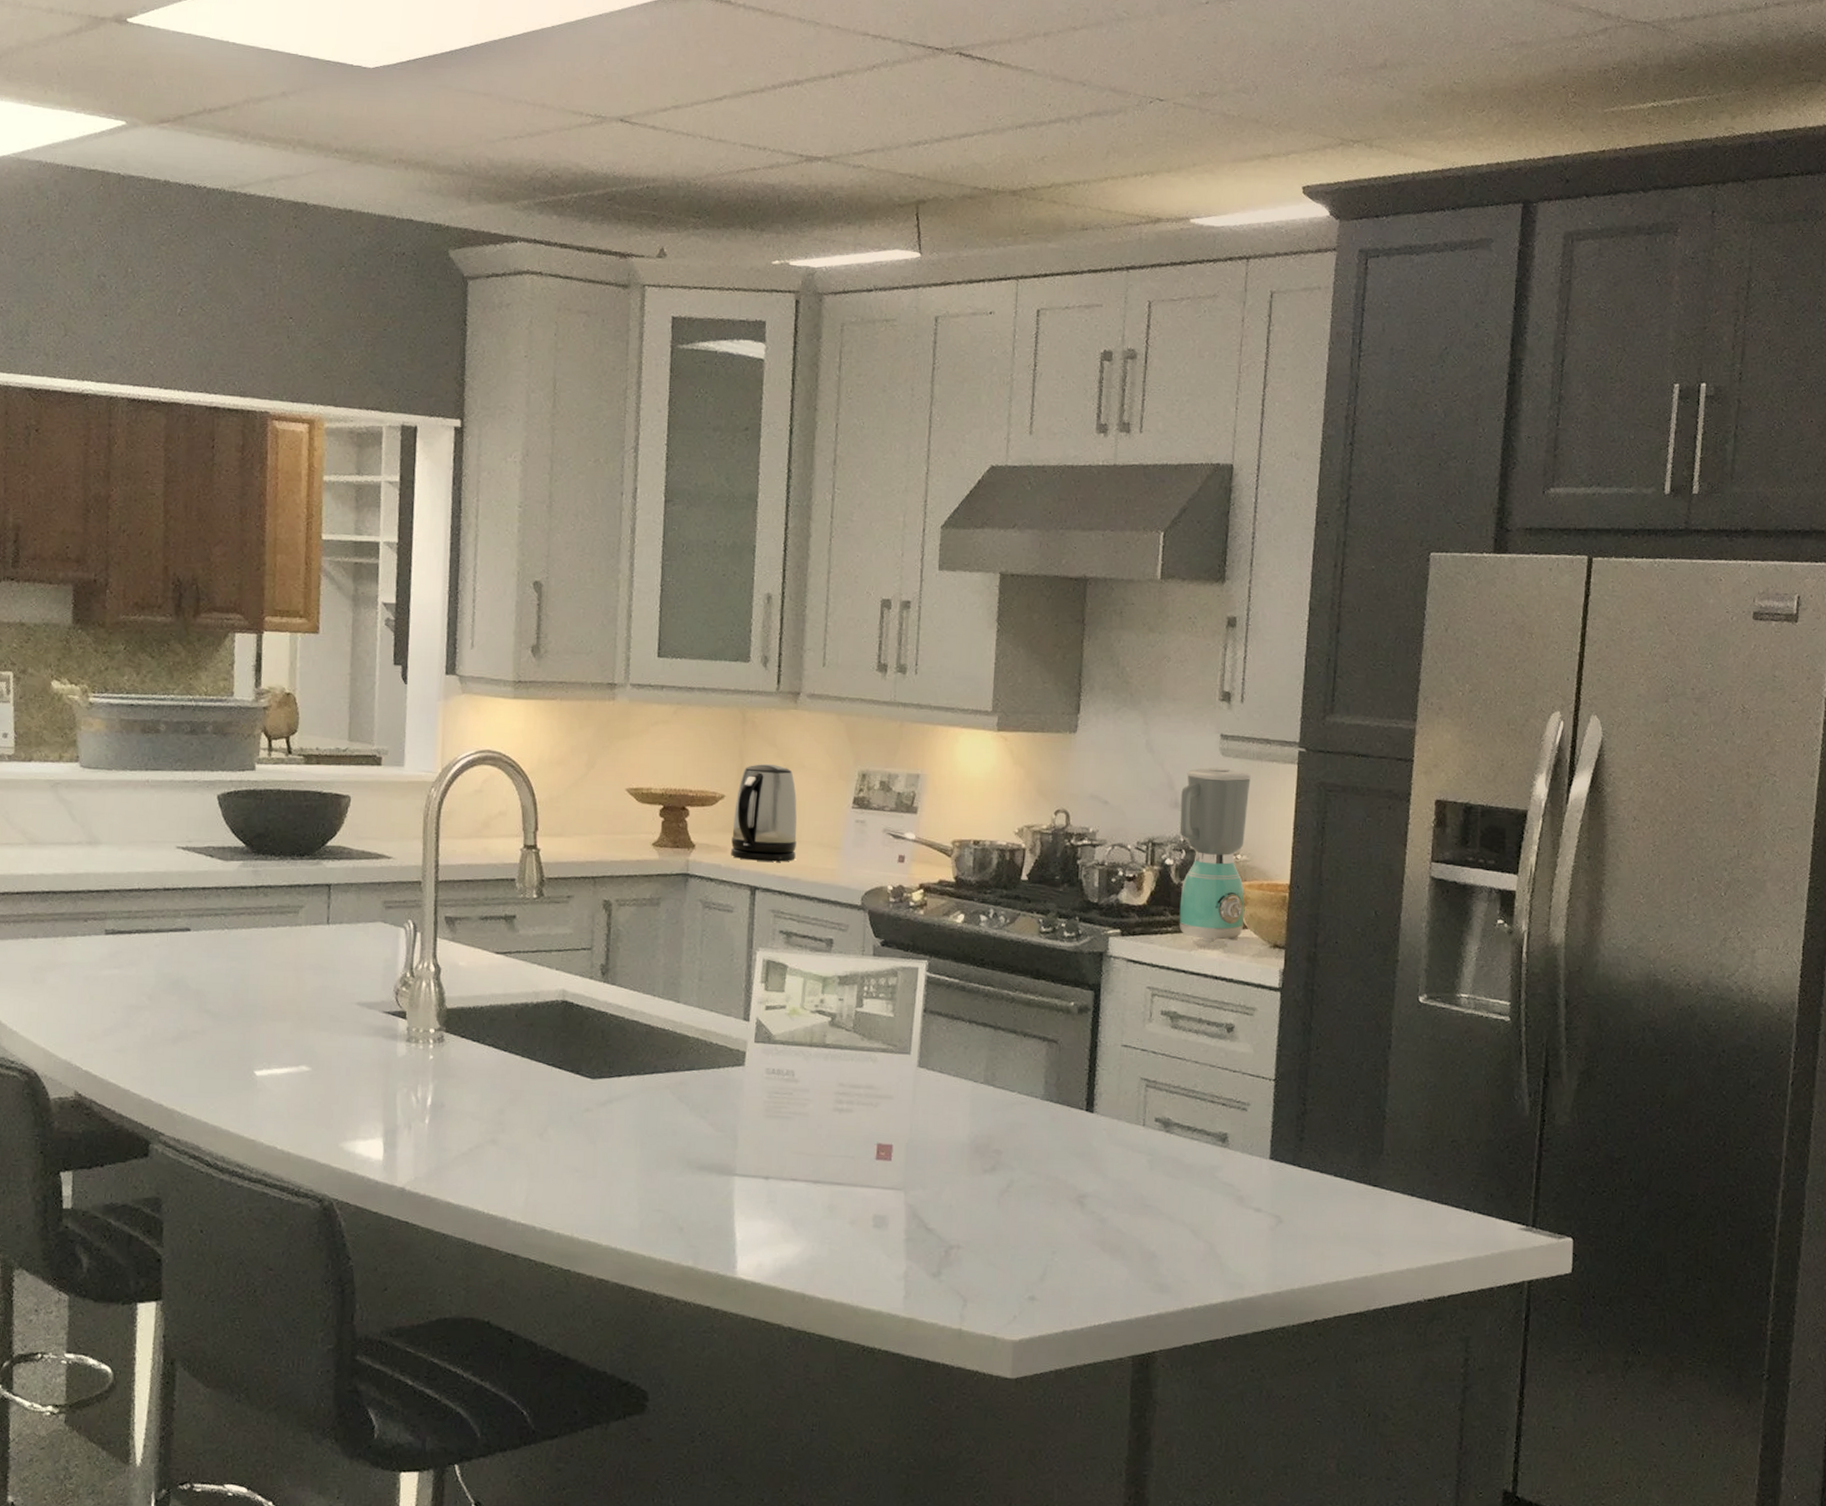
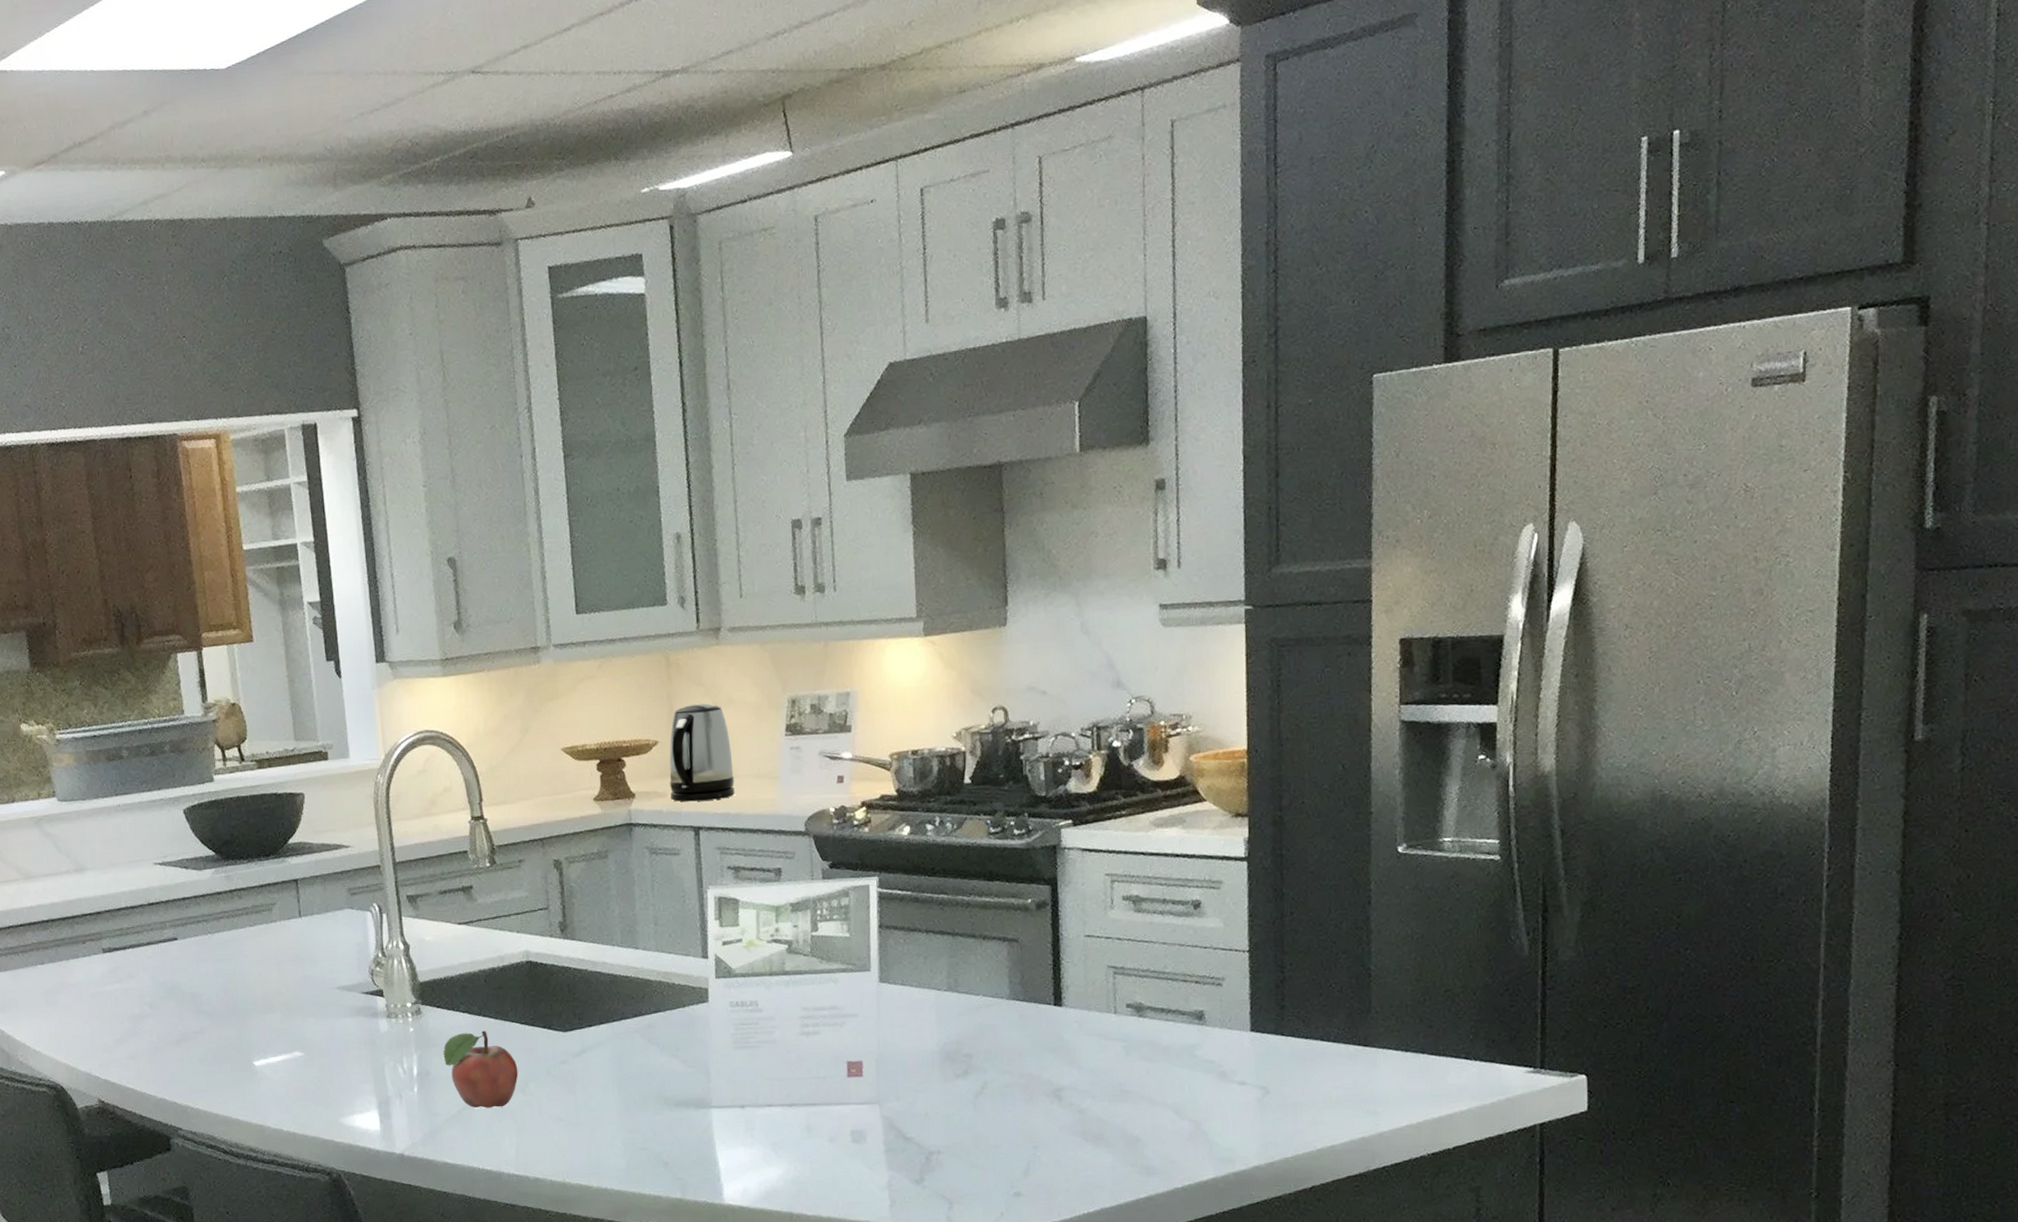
fruit: none [461,1067,539,1150] -> present [443,1030,519,1108]
blender: present [1179,767,1251,942] -> none [1123,638,1202,820]

